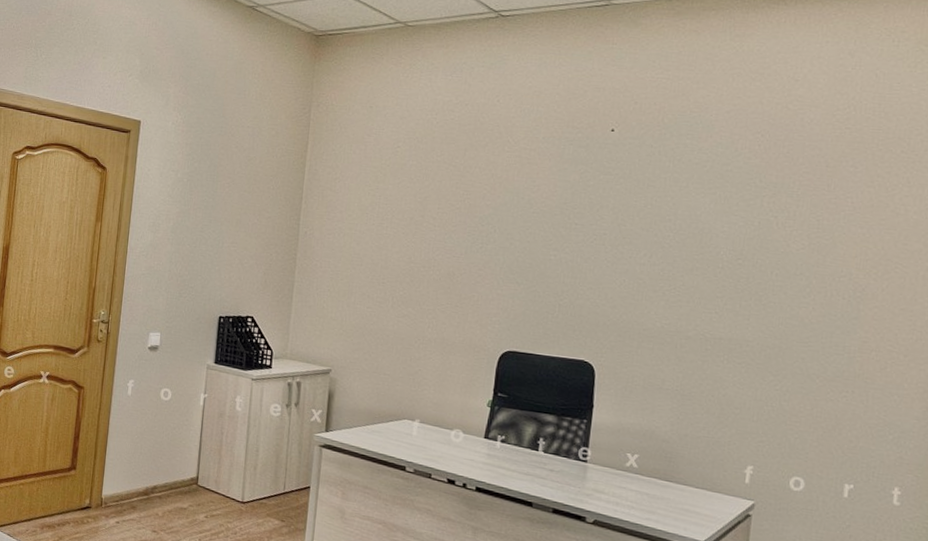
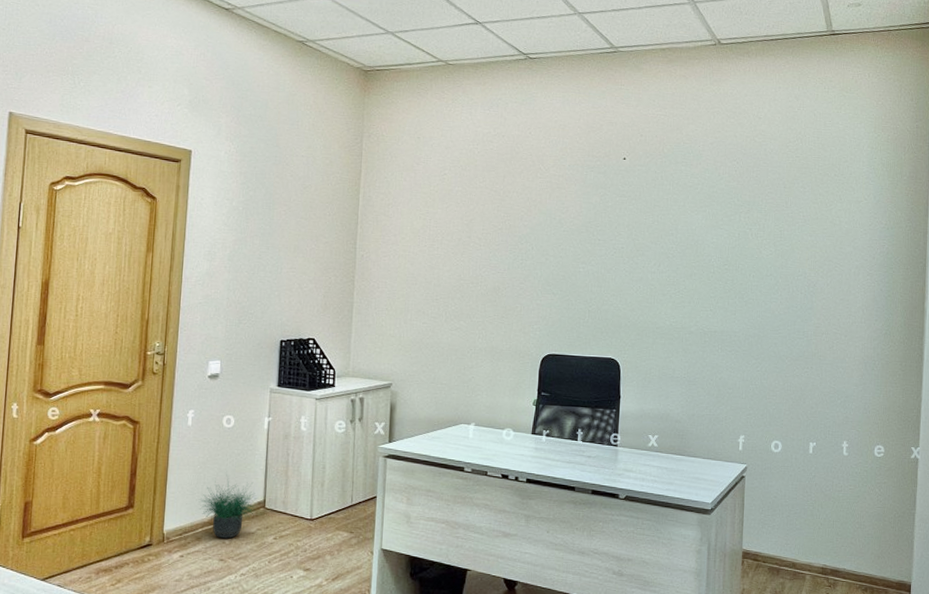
potted plant: none [135,447,191,512] -> present [199,474,258,539]

